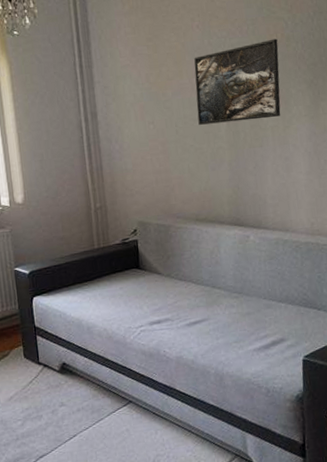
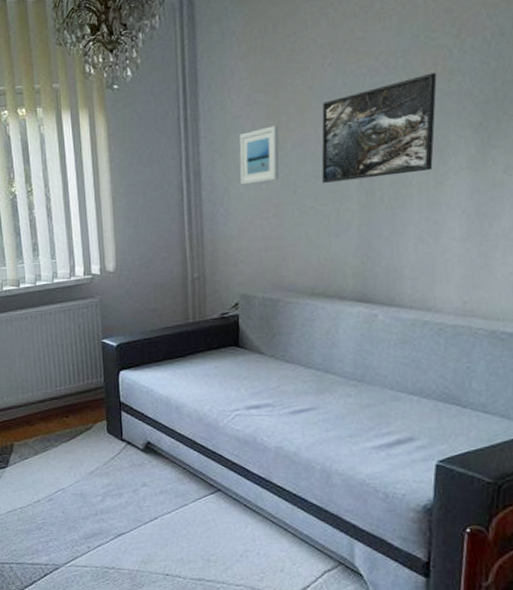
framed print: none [128,74,164,126] -> present [239,125,279,185]

